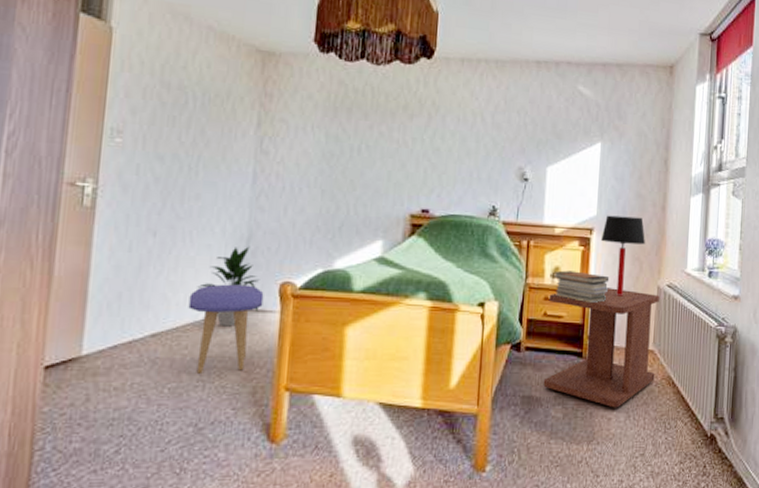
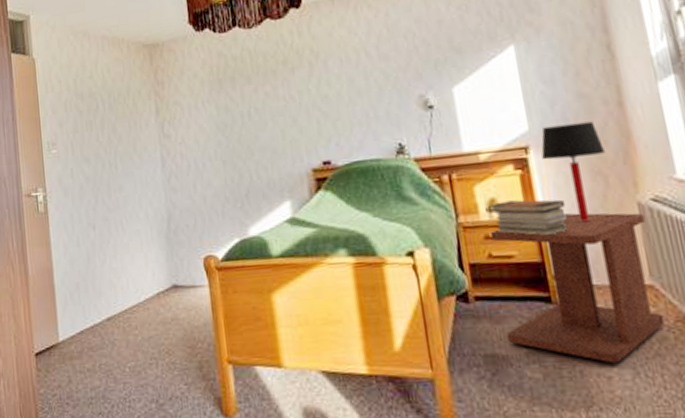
stool: present [188,284,264,374] -> none [130,263,193,352]
indoor plant: present [197,246,260,327] -> none [135,226,190,305]

